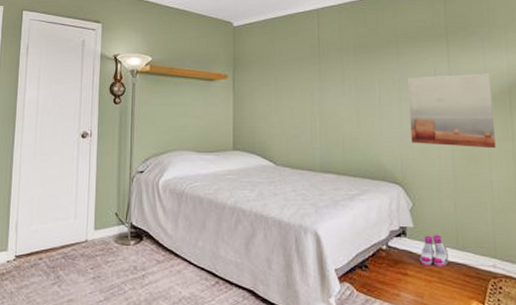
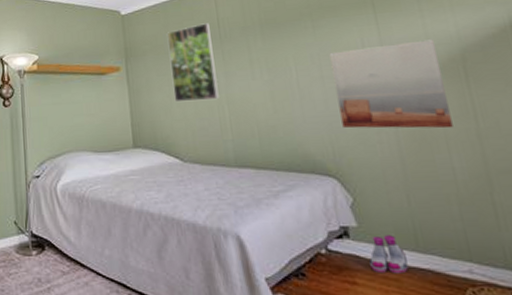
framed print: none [272,41,314,110] -> present [166,23,220,101]

